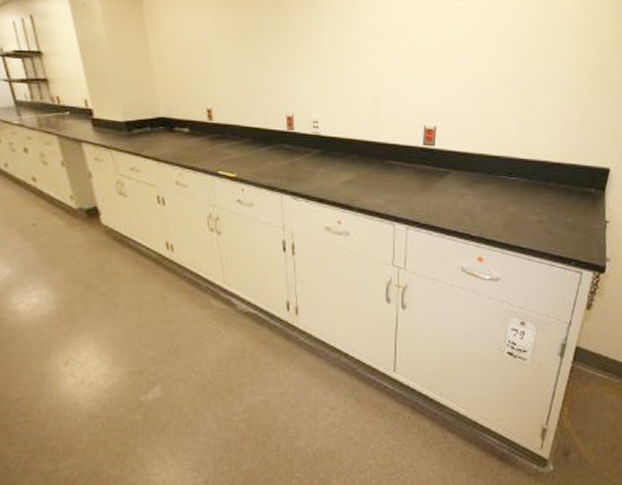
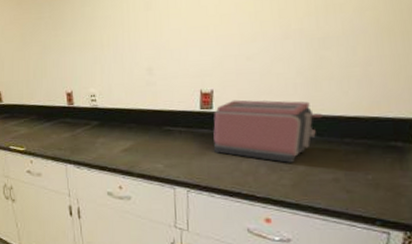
toaster: none [434,138,533,203] -> present [213,100,324,163]

